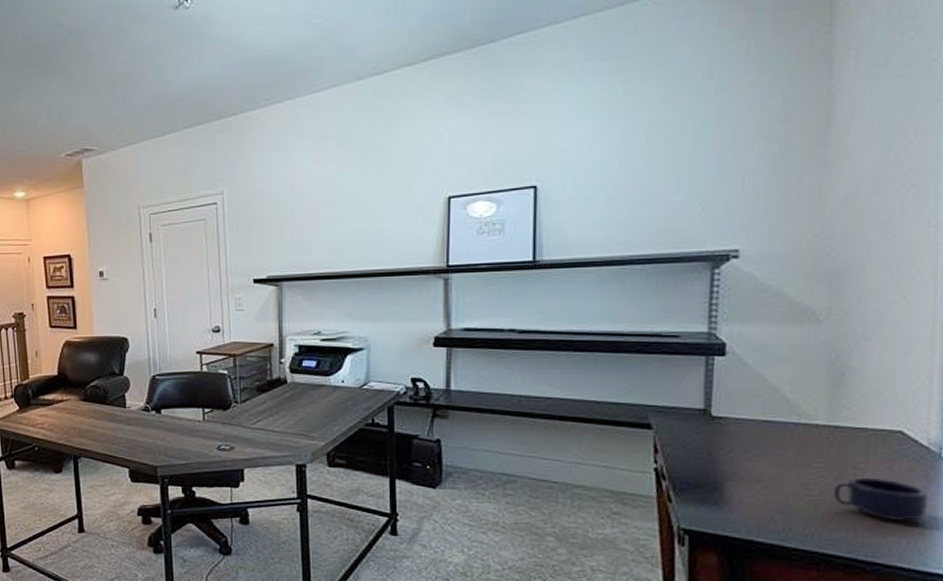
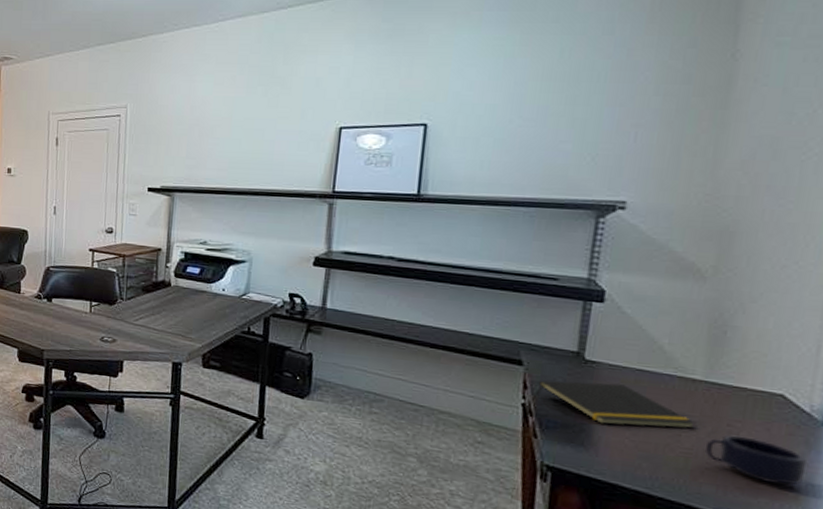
notepad: none [667,438,823,480] -> present [536,380,696,429]

